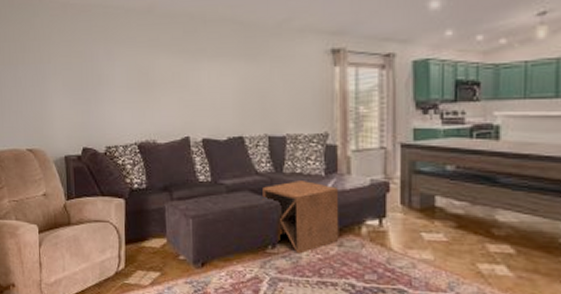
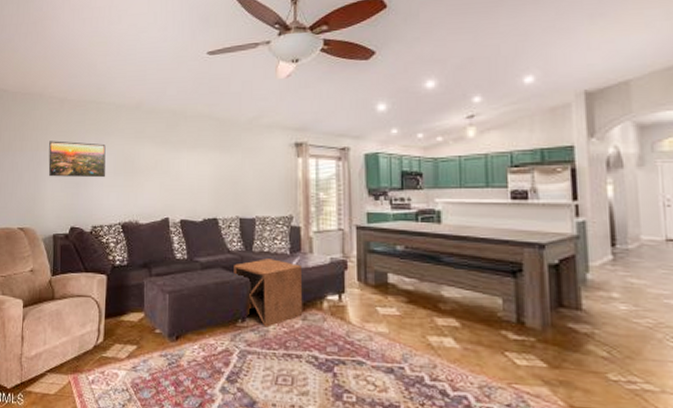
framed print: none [53,51,117,93] -> present [48,141,106,178]

